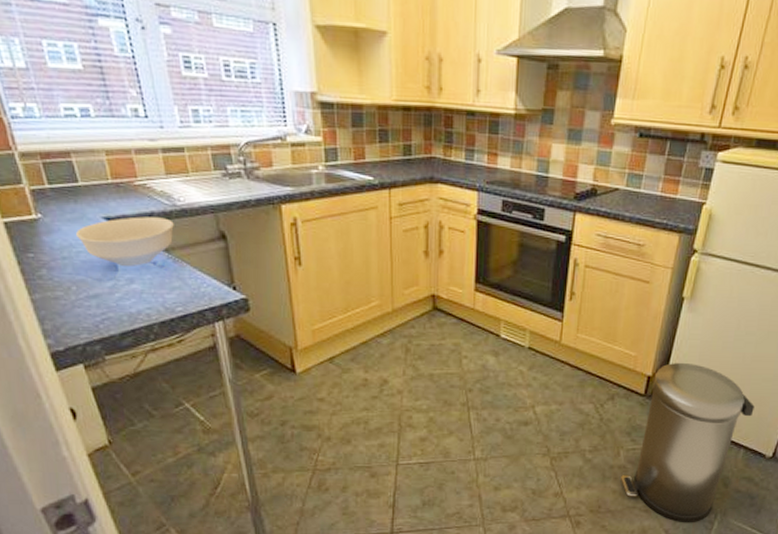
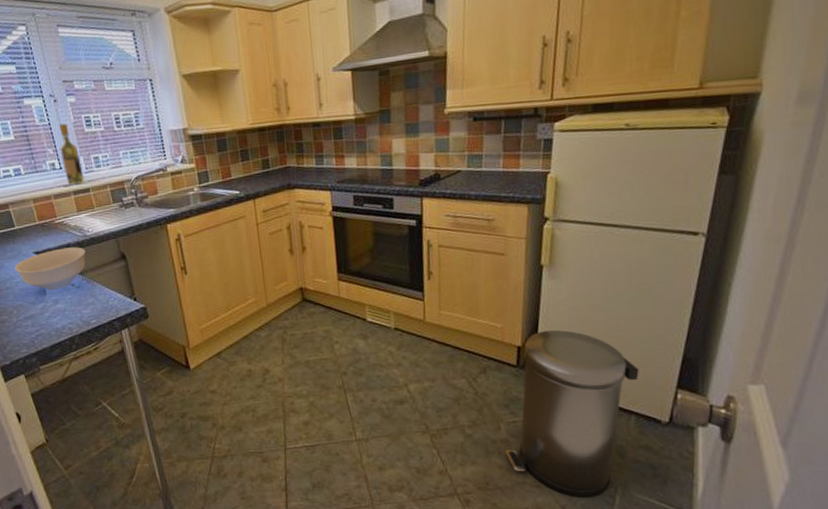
bottle: none [146,59,177,141] -> present [58,123,84,185]

